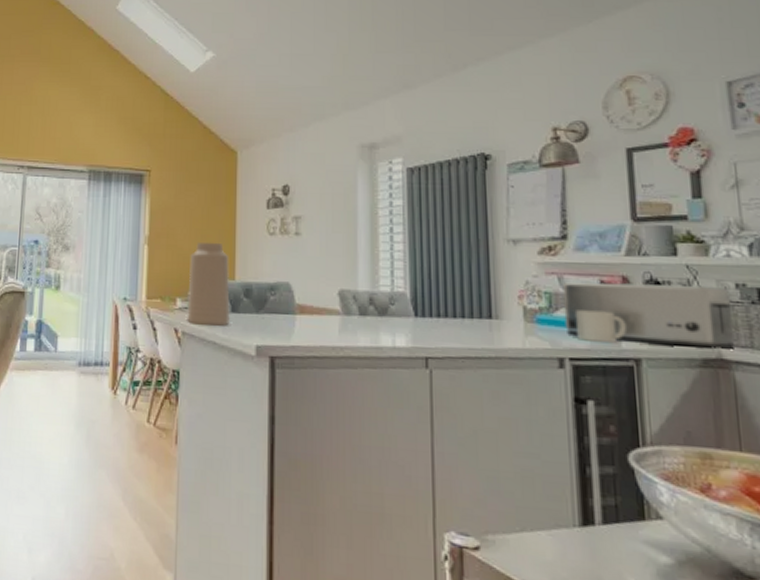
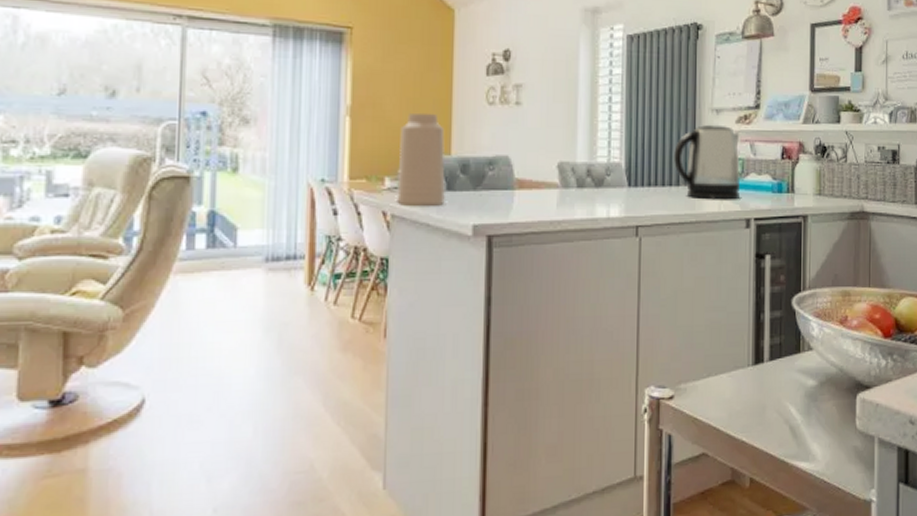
kettle: none [465,255,550,337] -> present [674,124,741,200]
toaster: present [562,282,735,350] -> none [753,148,874,204]
mug: present [576,310,626,343] -> none [762,174,799,202]

